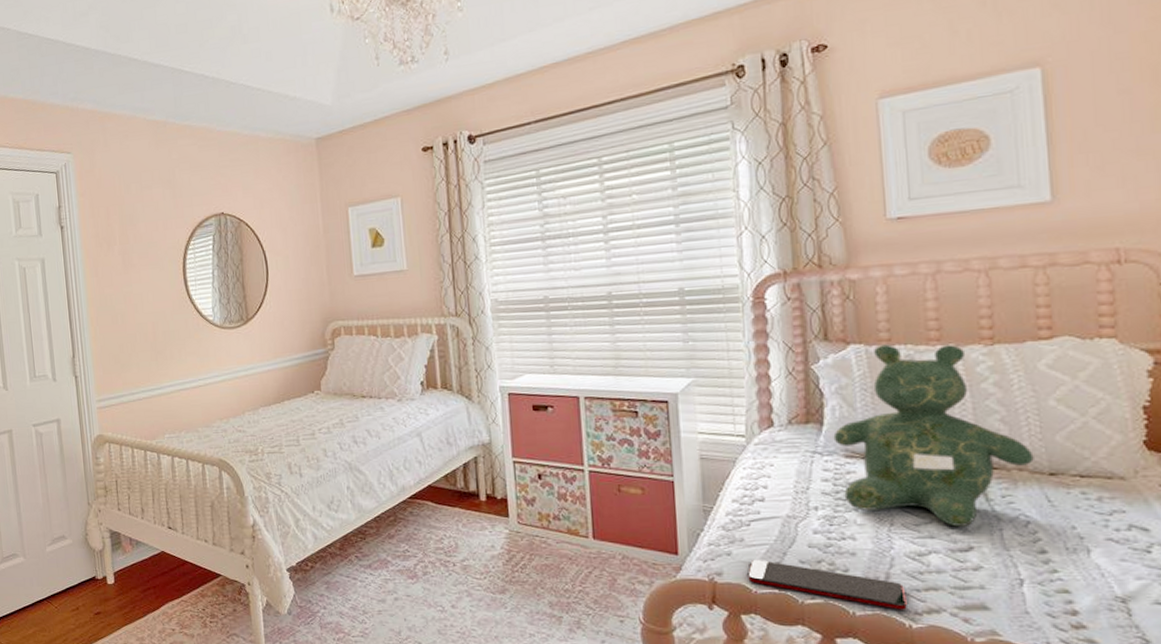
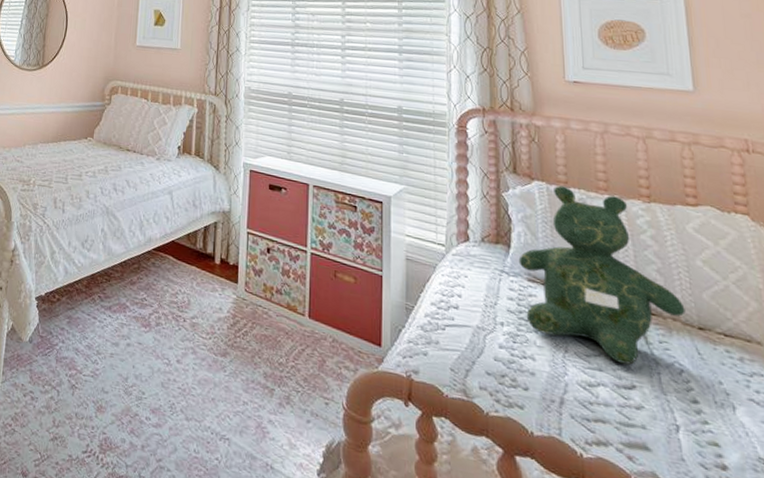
smartphone: present [746,559,907,610] -> none [439,363,579,438]

